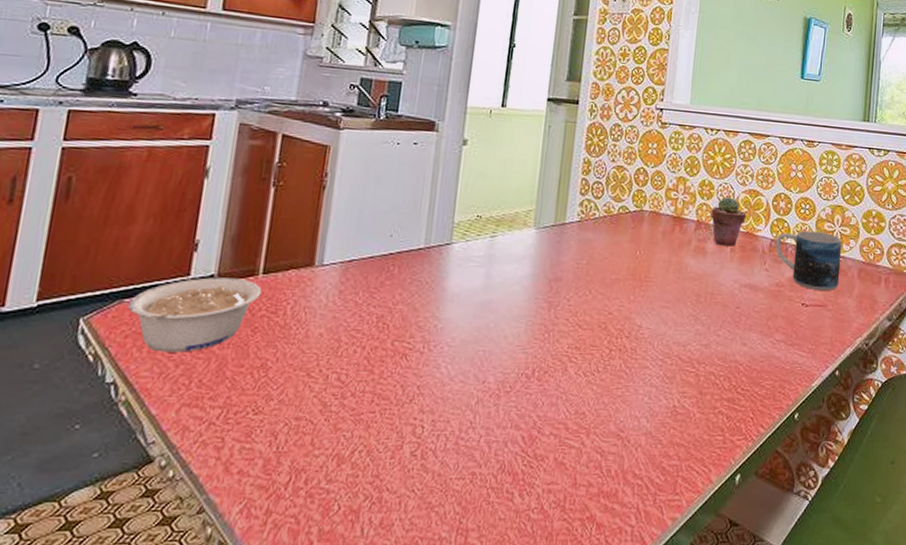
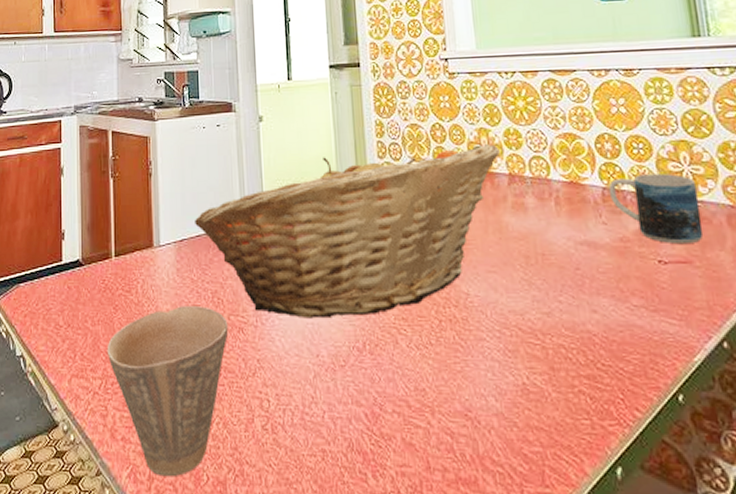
legume: present [127,277,262,353] -> none [23,262,116,329]
cup: none [234,330,391,510] -> present [107,306,229,478]
fruit basket: none [370,188,693,346] -> present [195,143,500,319]
potted succulent: present [710,197,747,246] -> none [523,144,567,199]

